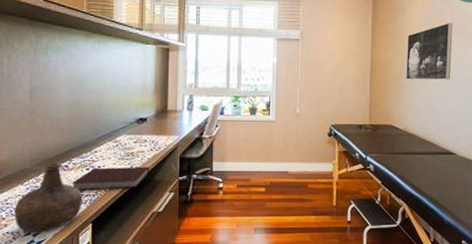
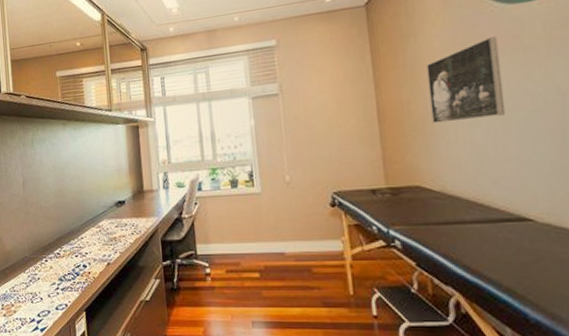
bottle: present [13,162,83,232] -> none [19,250,75,319]
notebook: present [71,166,149,191] -> none [64,251,133,278]

